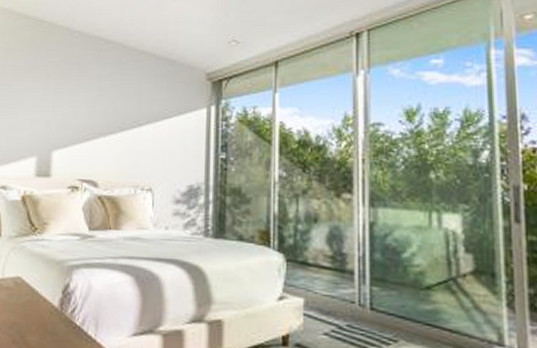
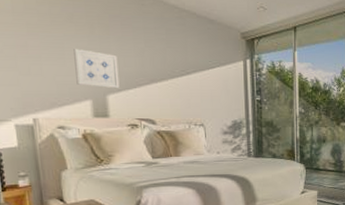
wall art: none [25,101,68,143] -> present [73,49,120,88]

